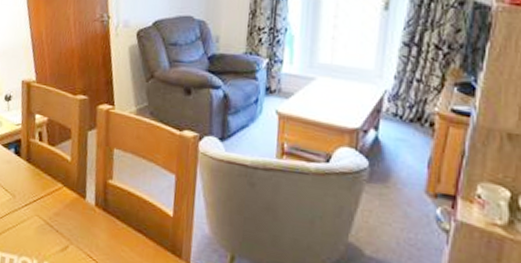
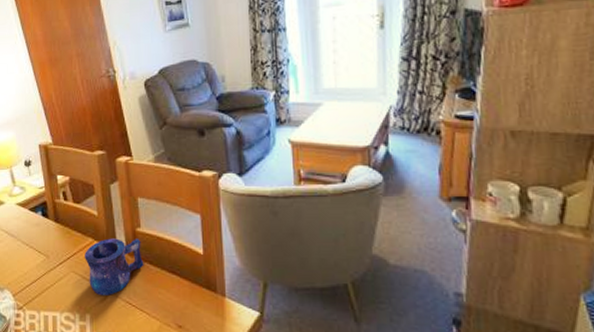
mug: none [51,186,111,246] -> present [85,238,144,295]

